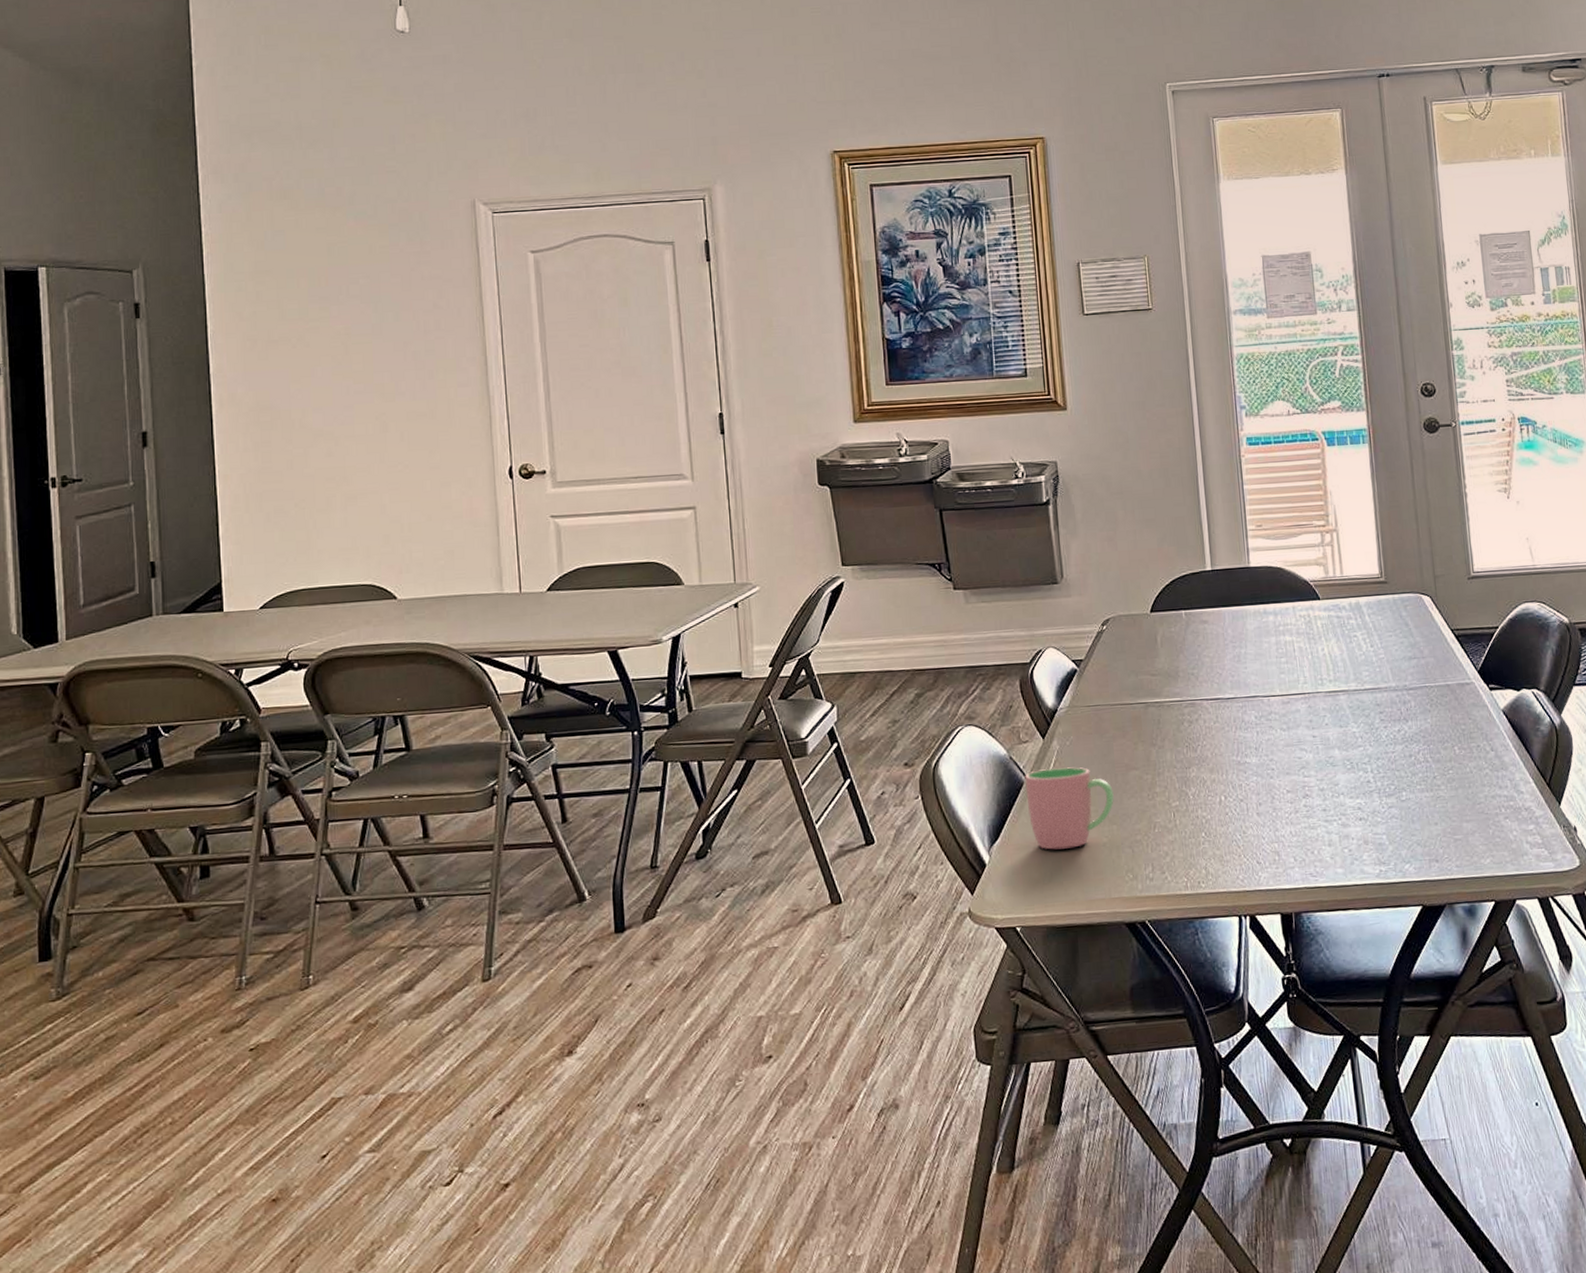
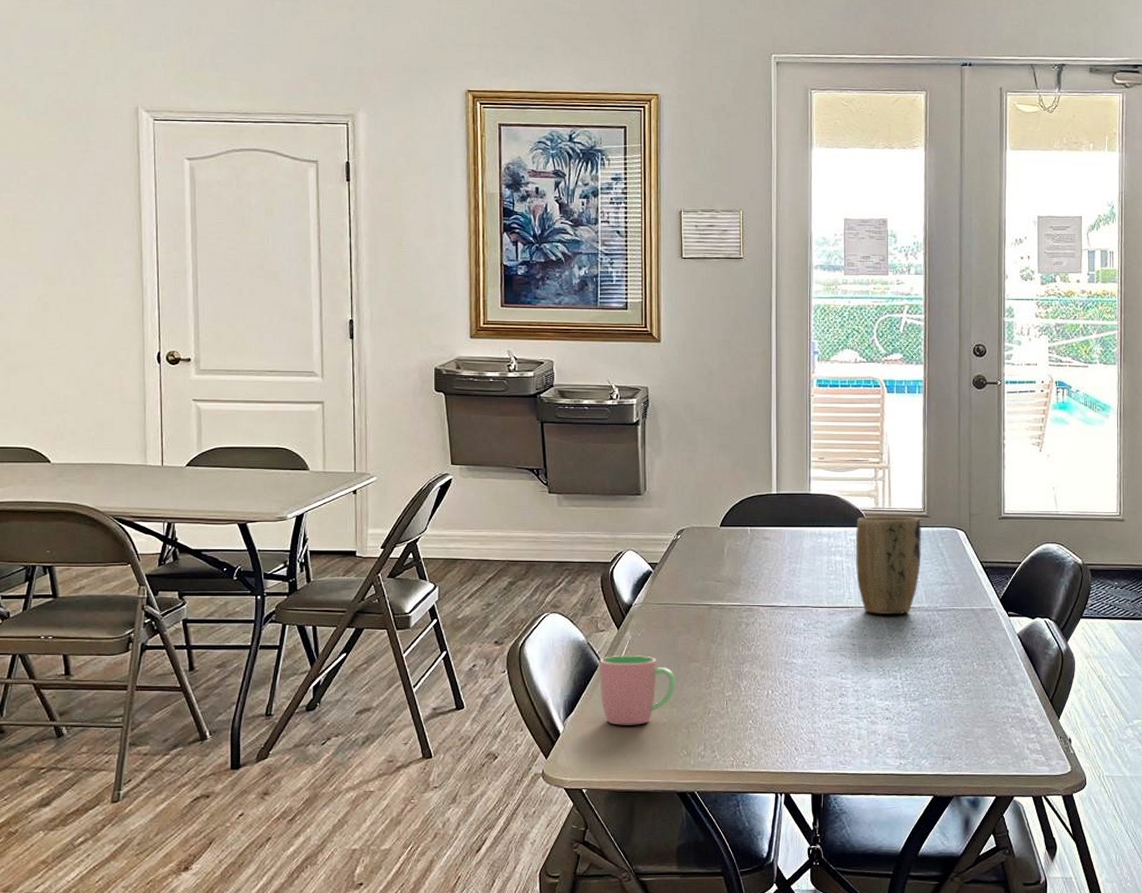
plant pot: none [1305,583,1383,700] -> present [855,515,922,615]

